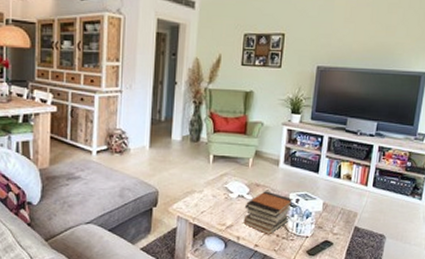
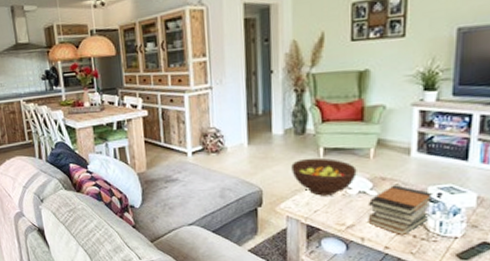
fruit bowl: none [185,163,238,199] -> present [291,157,357,196]

